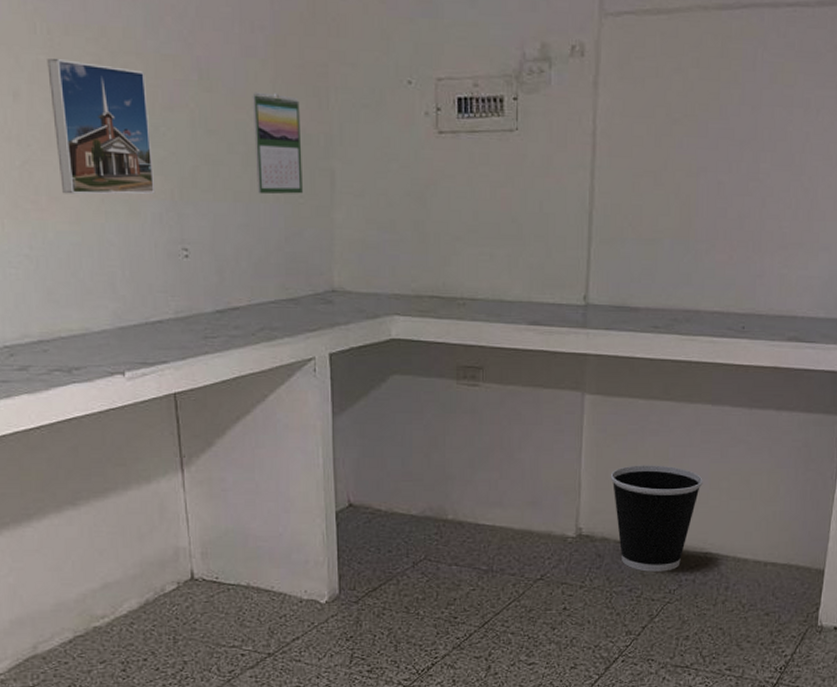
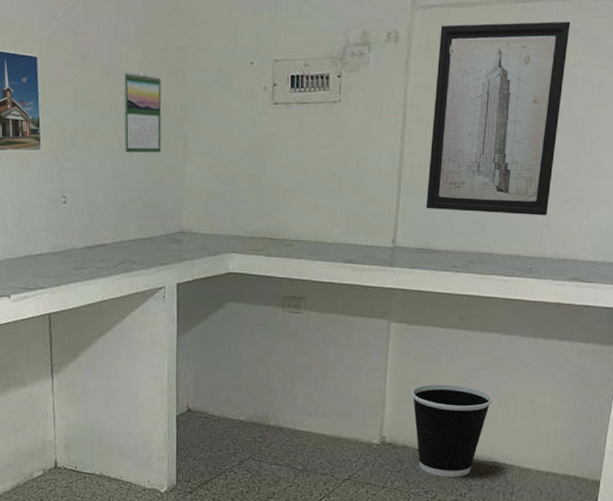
wall art: none [621,32,784,265] -> present [426,21,571,216]

